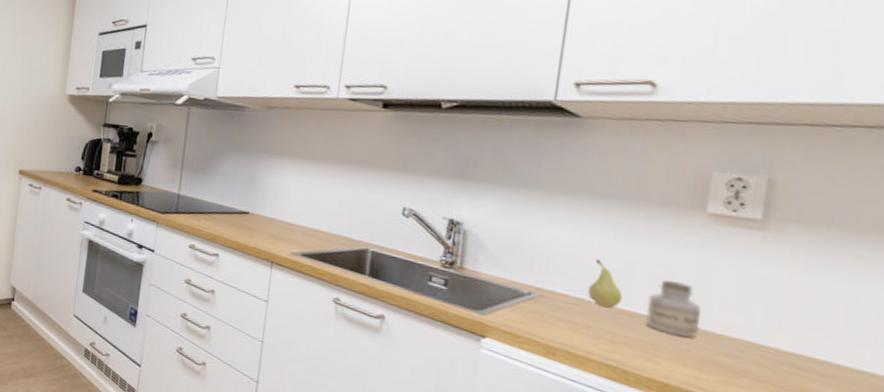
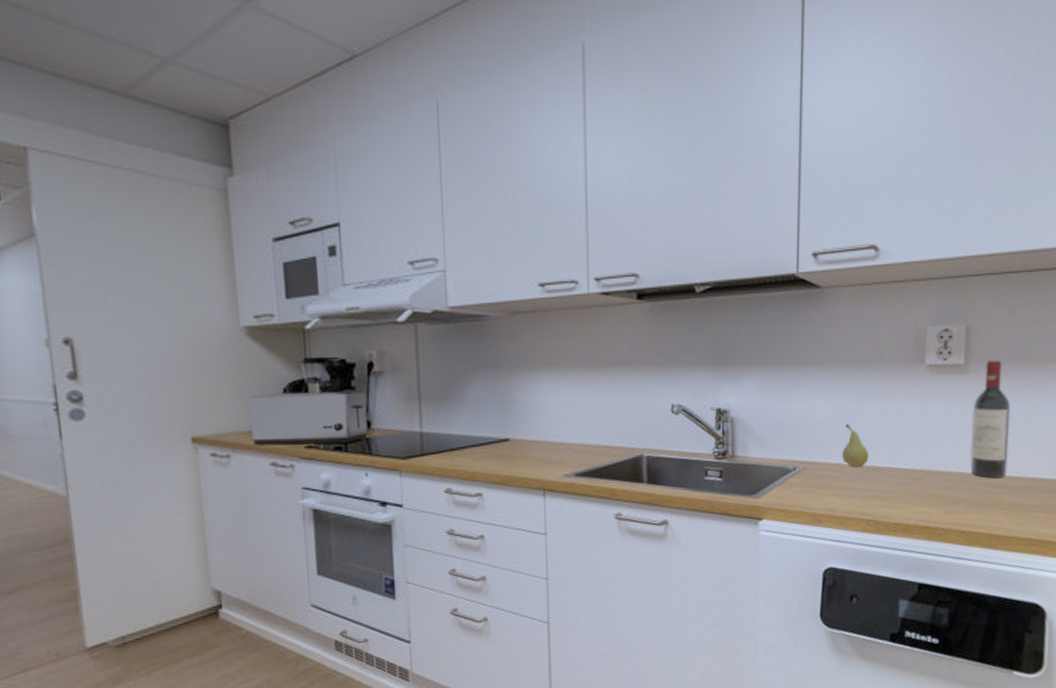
toaster: none [57,145,143,194] -> present [248,391,368,446]
jar: present [645,280,701,338] -> none [888,431,927,481]
wine bottle: none [762,221,828,360] -> present [971,361,1011,479]

